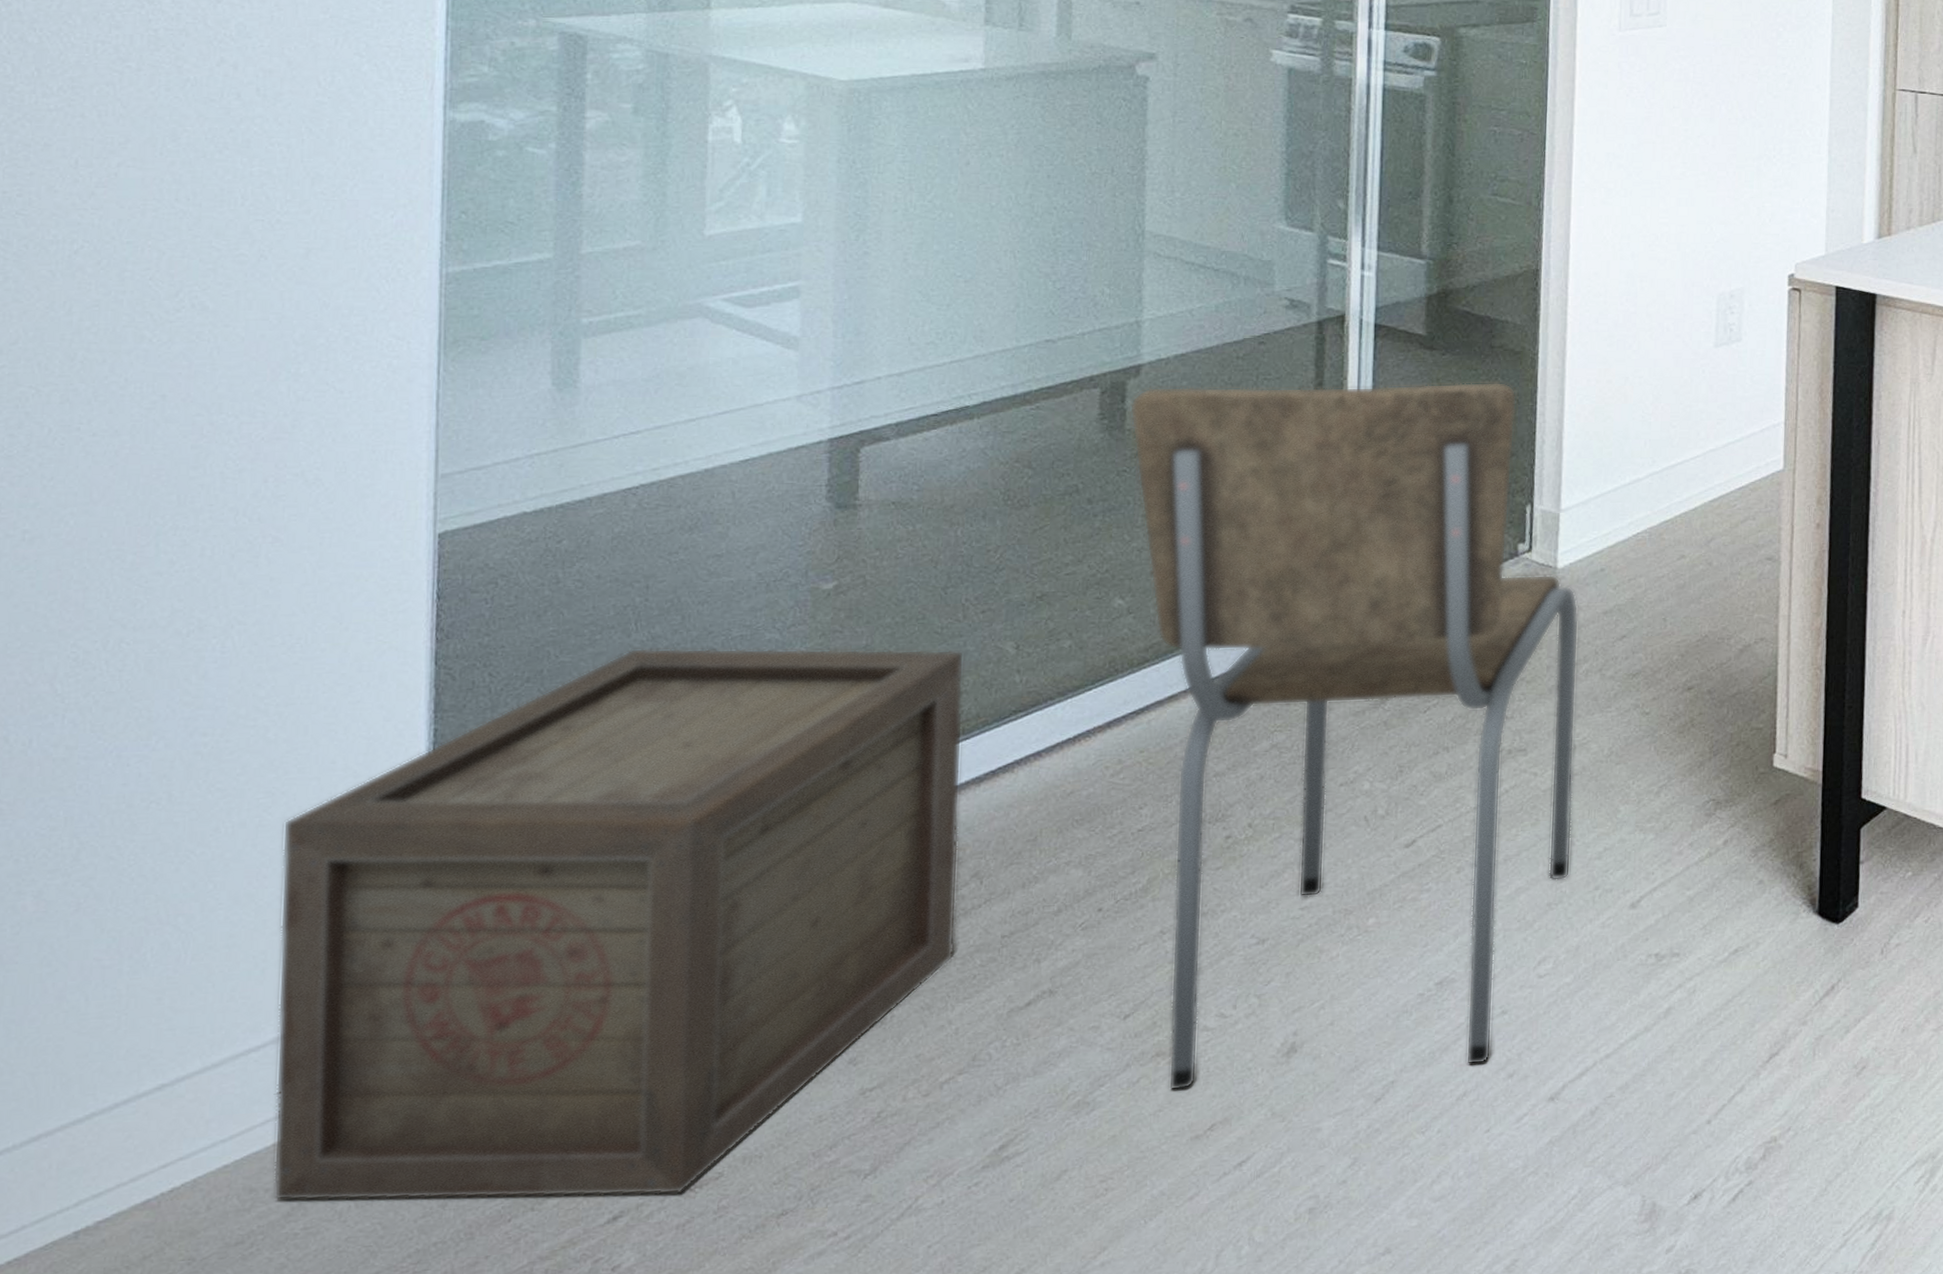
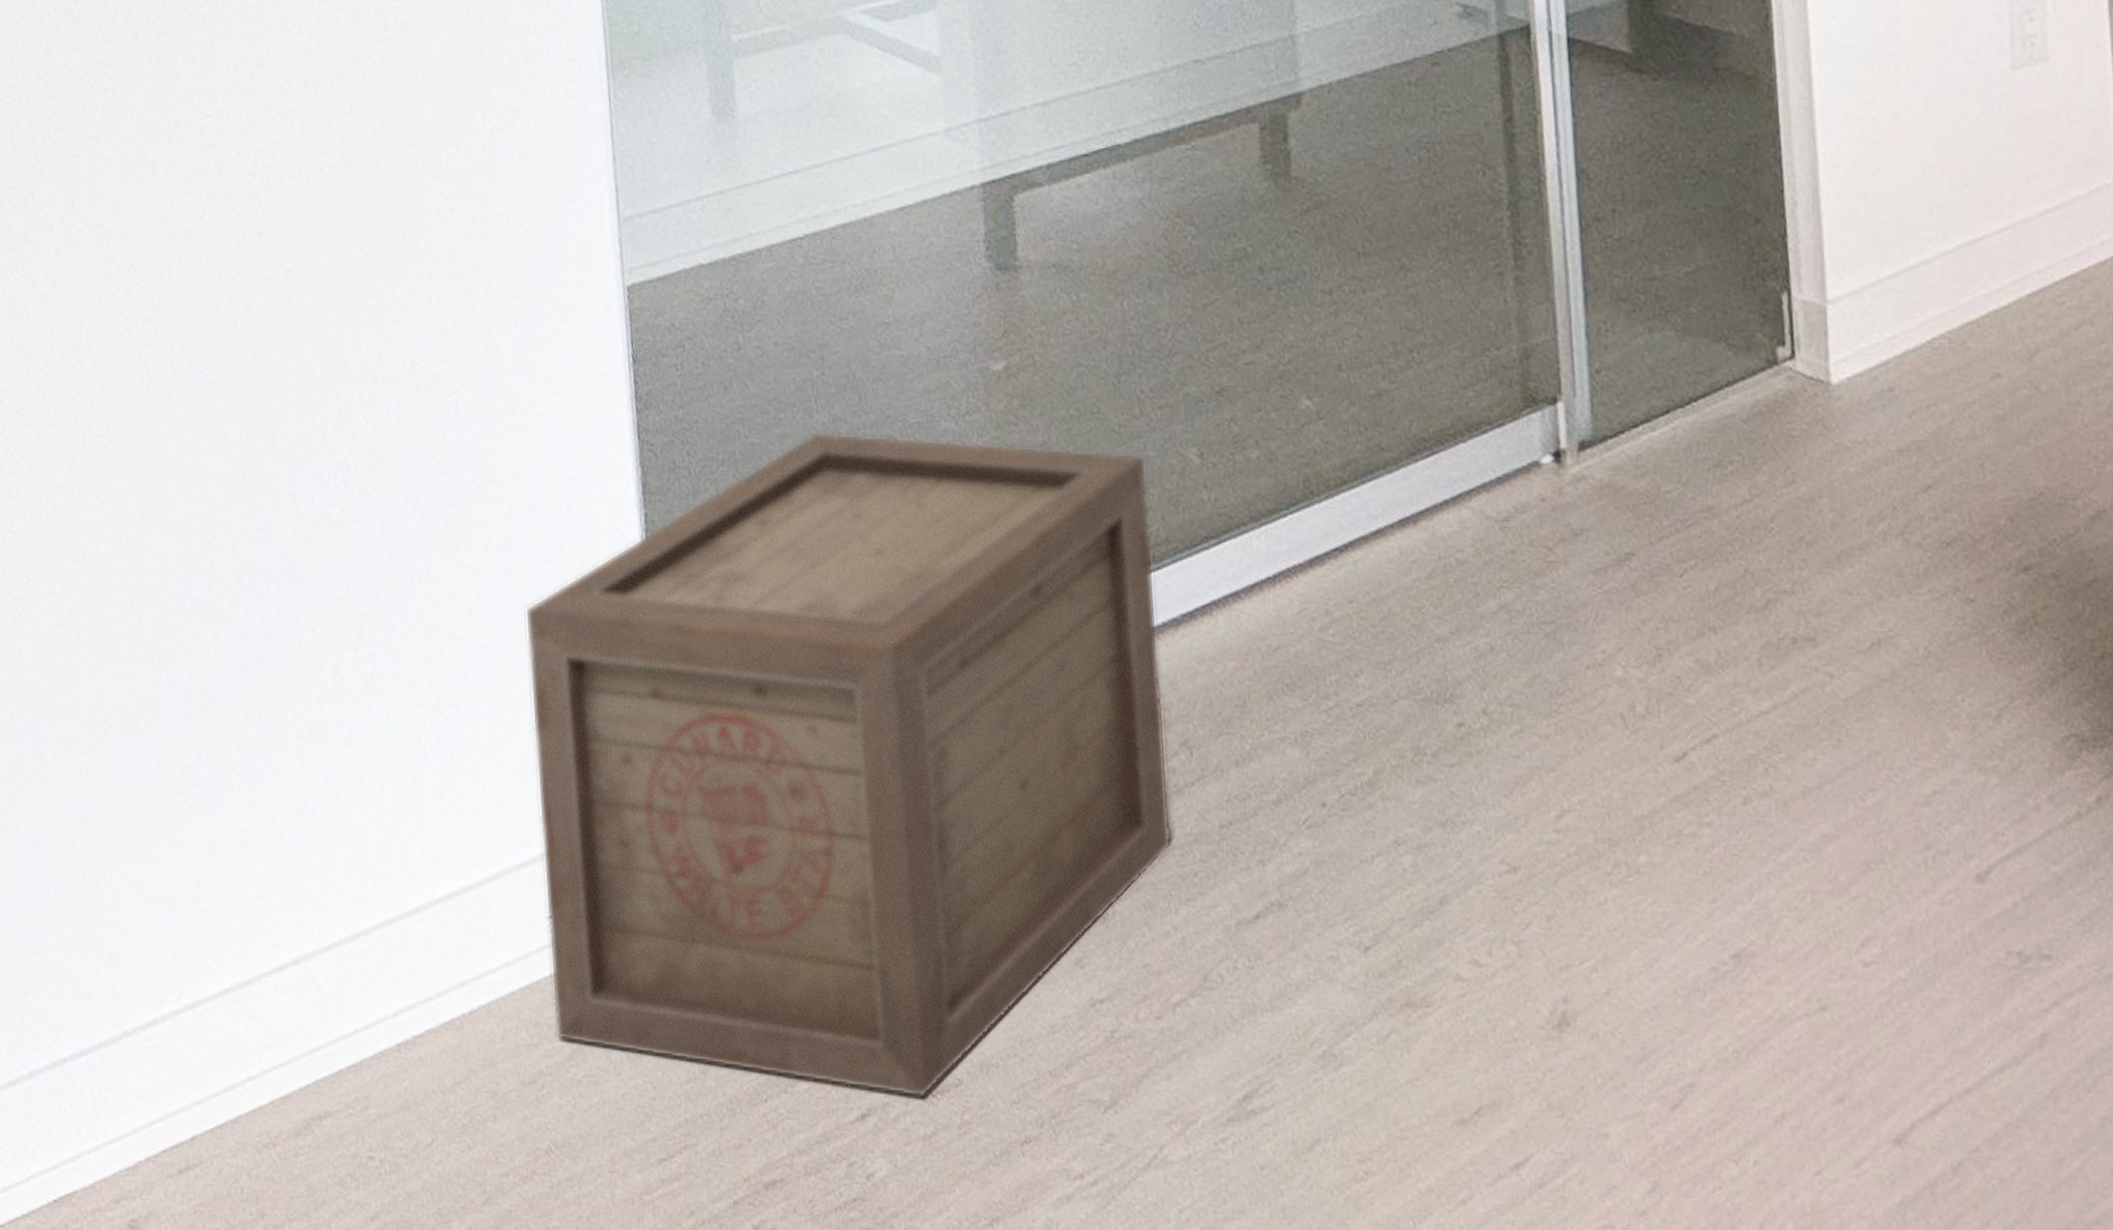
dining chair: present [1129,382,1579,1091] -> none [1293,118,1891,1078]

